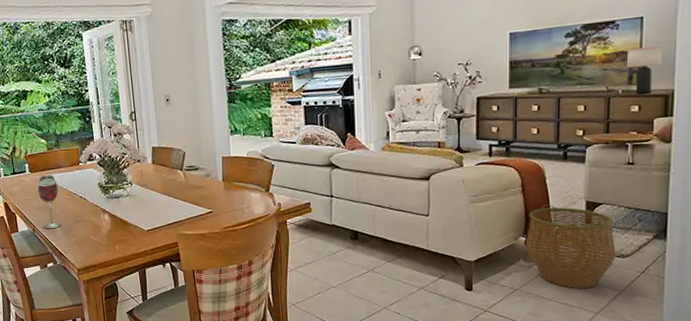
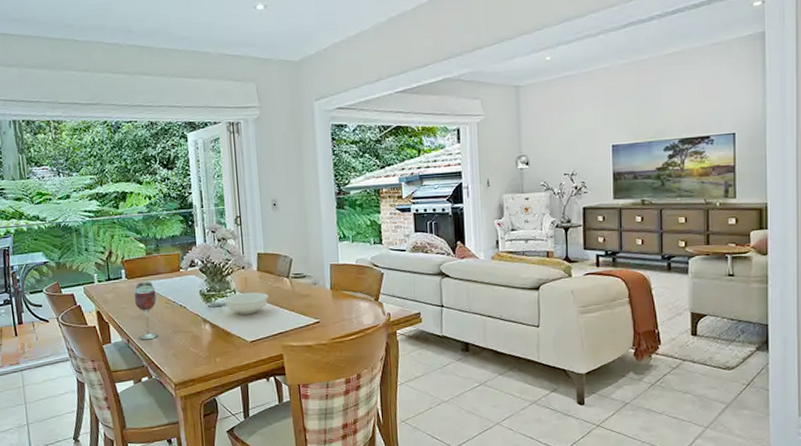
bowl: none [121,184,163,206] -> present [224,292,269,315]
basket: present [526,204,617,289] -> none [635,315,723,402]
table lamp: present [626,45,663,95] -> none [722,161,756,208]

